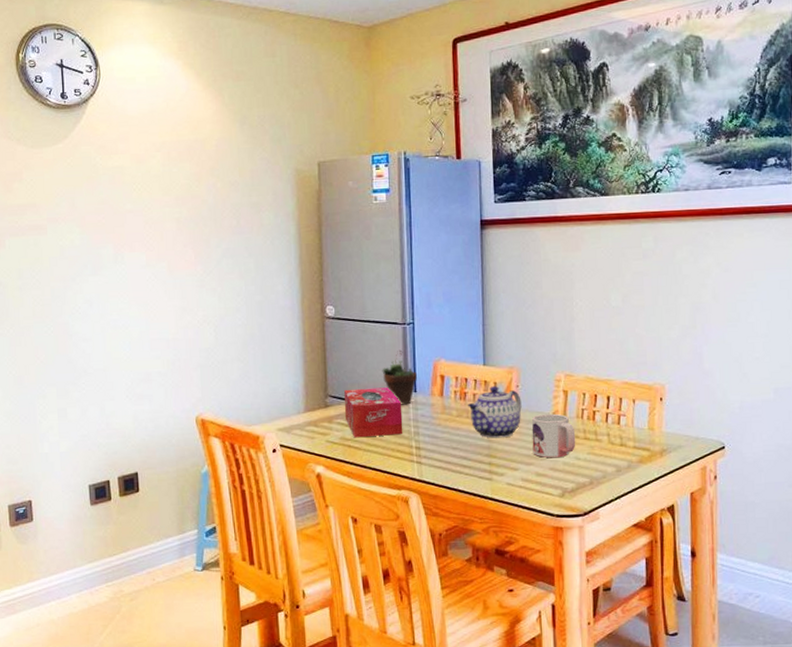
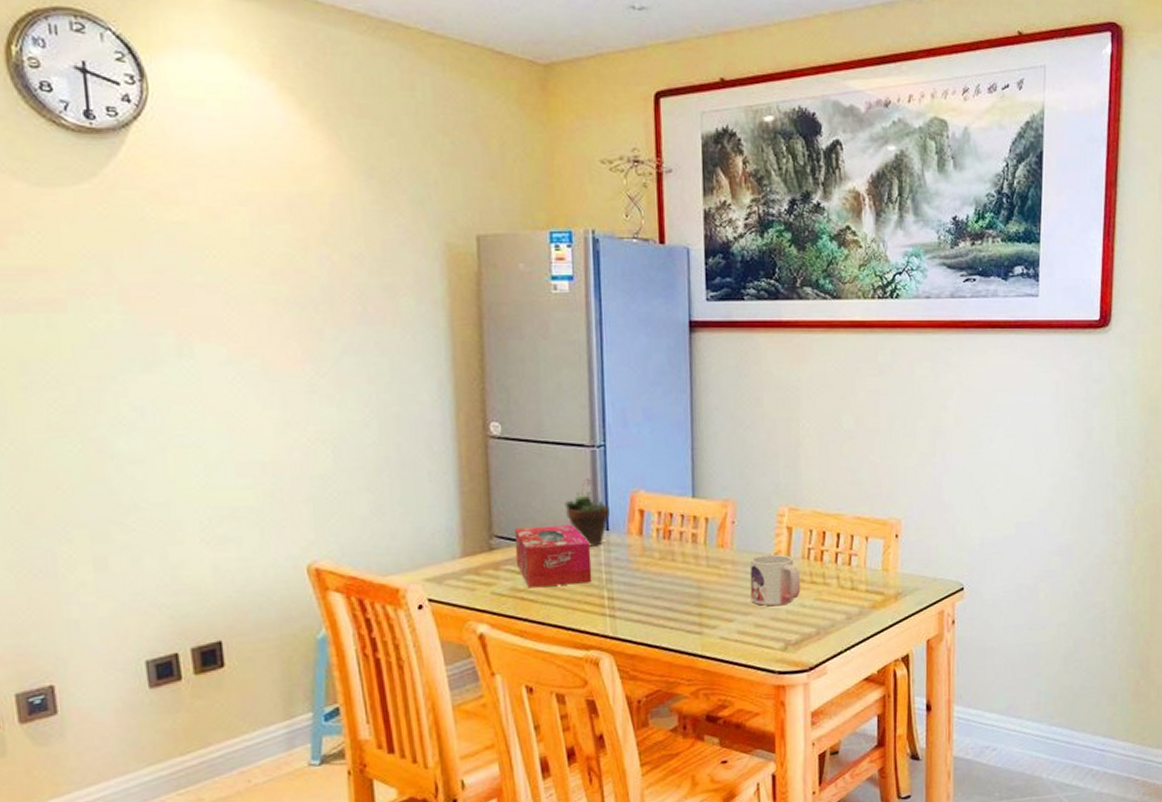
teapot: present [468,386,522,439] -> none [673,522,738,585]

